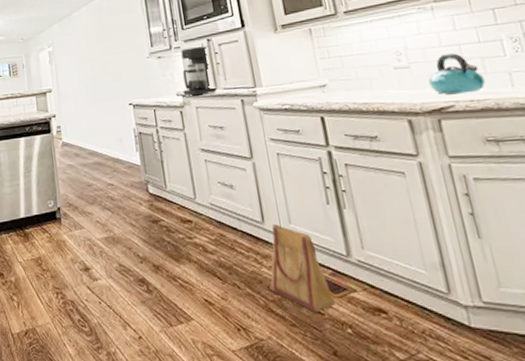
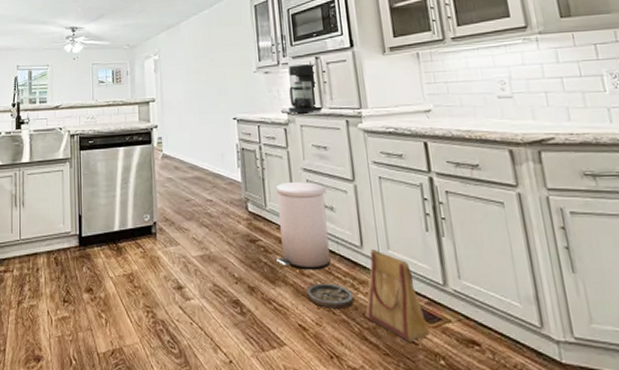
pedal bin: none [175,162,233,247] -> present [276,182,331,270]
pet bowl: none [210,258,258,283] -> present [306,282,354,309]
kettle: present [428,52,486,94] -> none [530,85,586,127]

